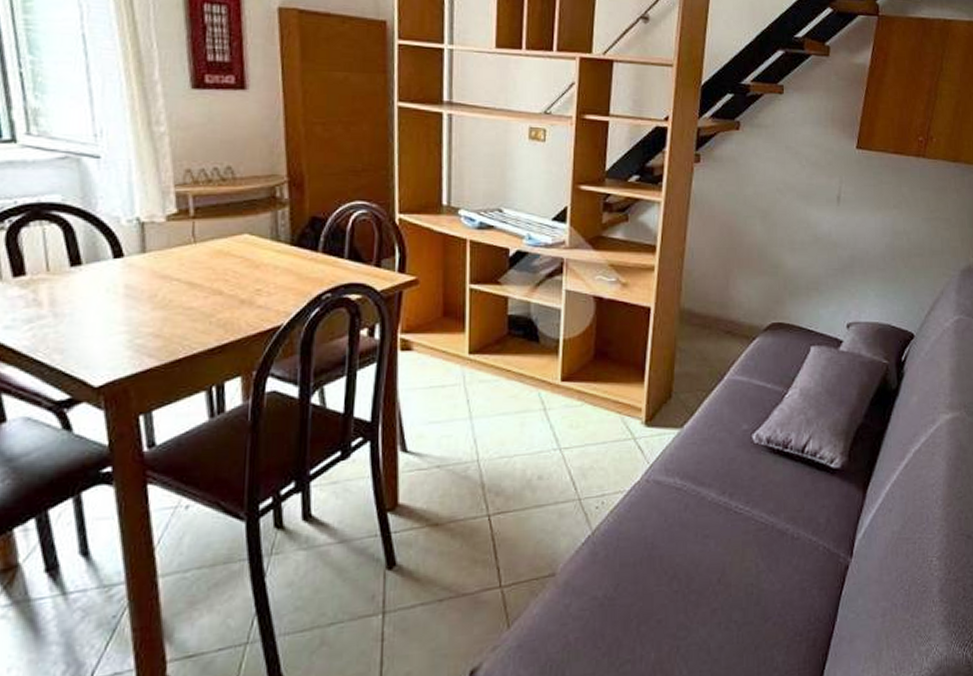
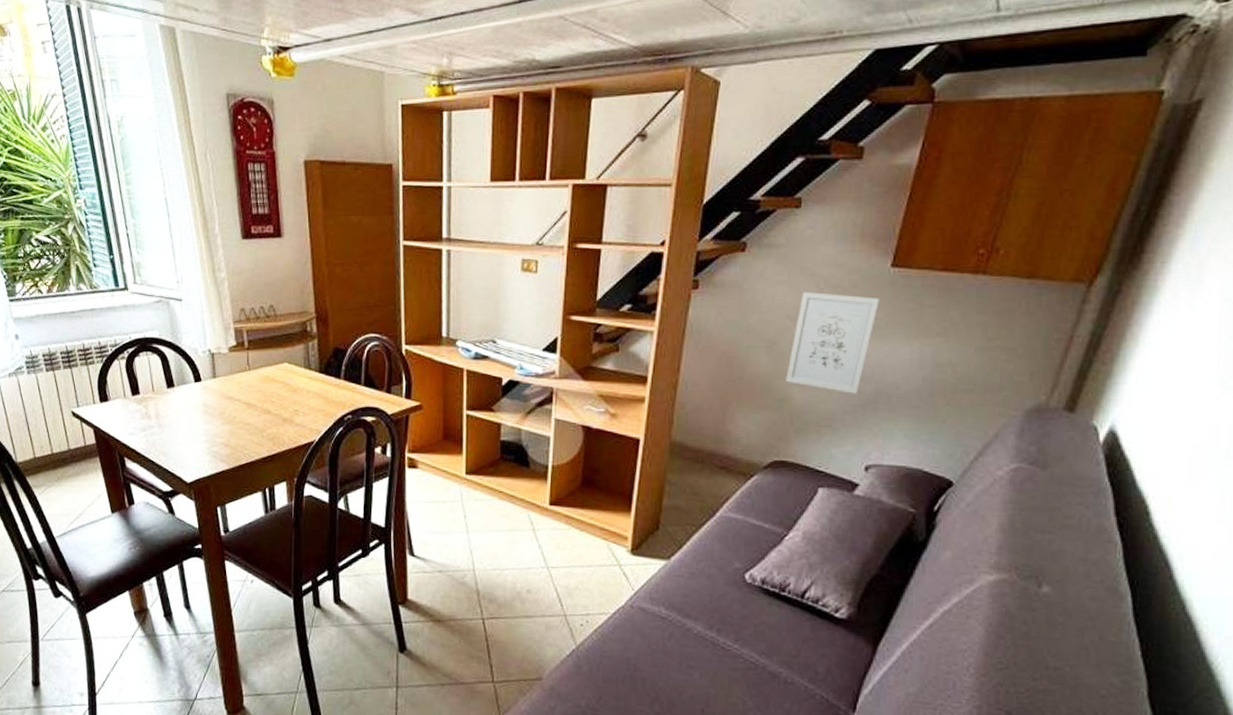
wall art: none [779,168,849,259] -> present [786,292,880,394]

